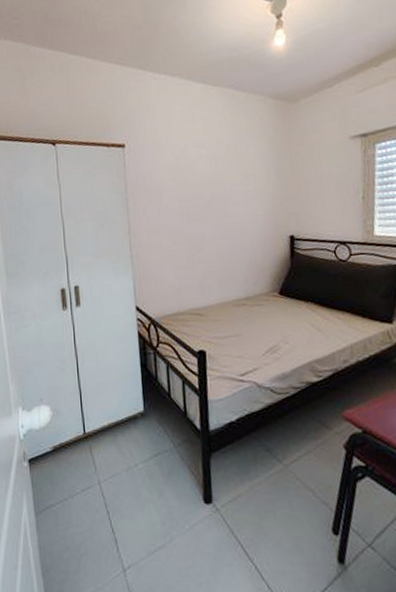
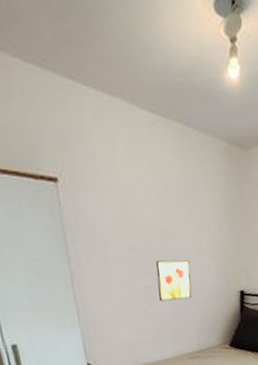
wall art: none [204,207,239,247] -> present [156,259,192,302]

